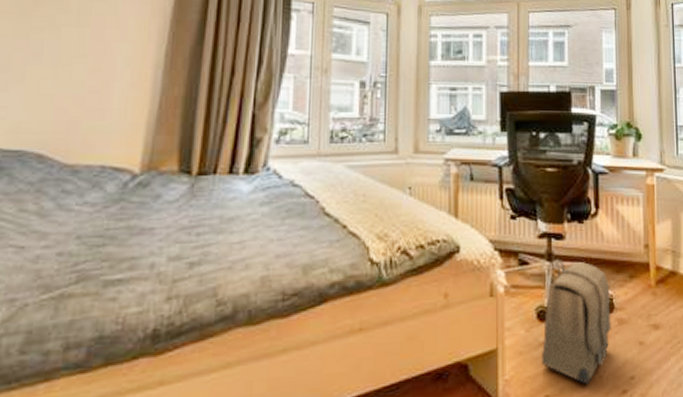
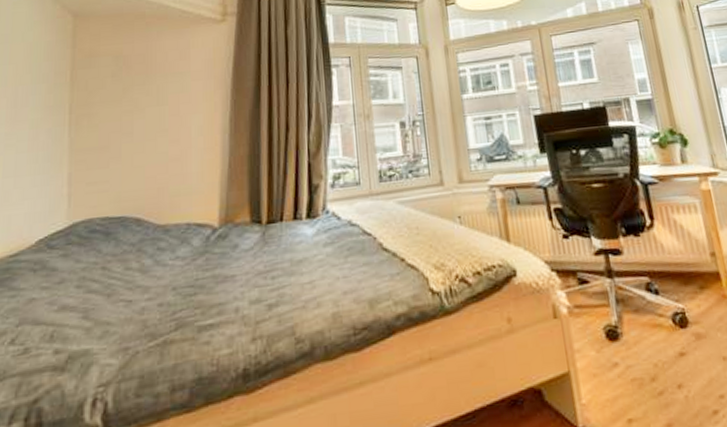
backpack: present [541,259,611,385] -> none [613,274,690,406]

